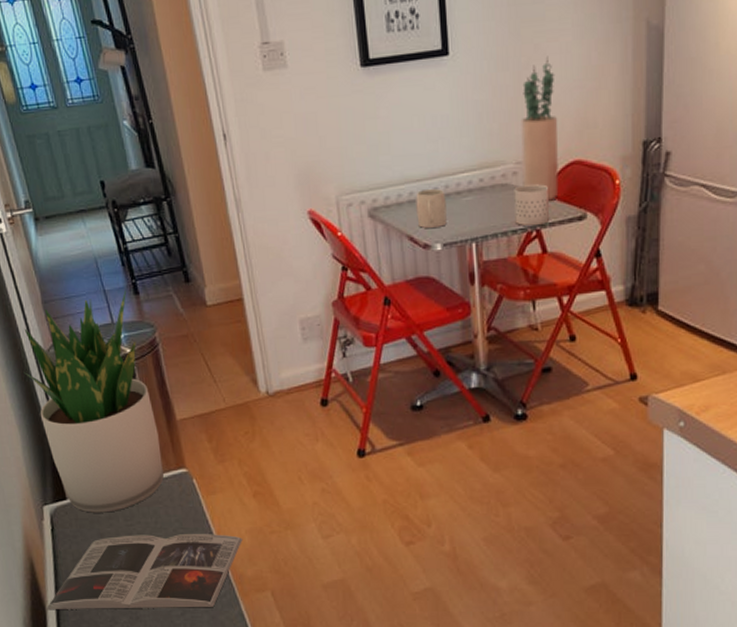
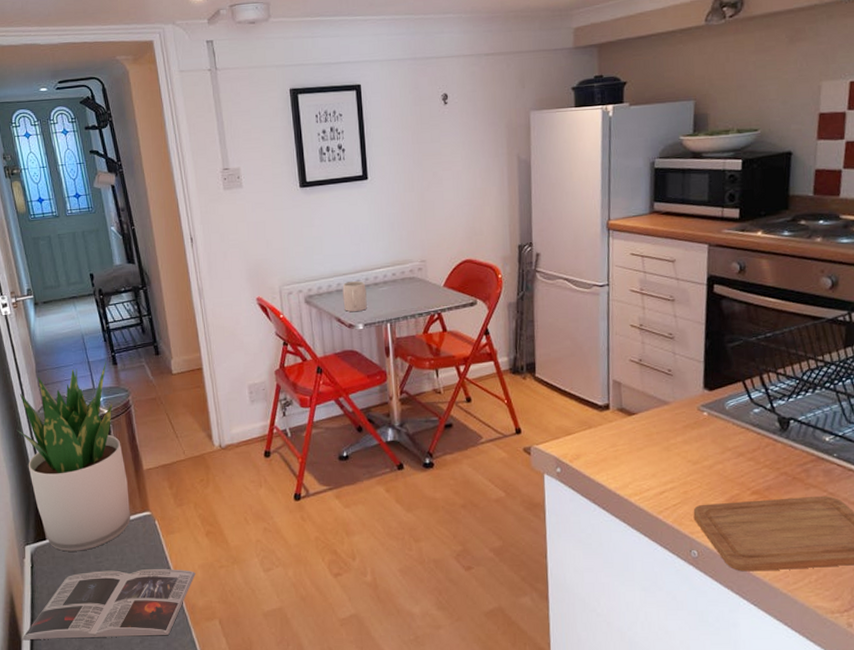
mug: present [514,184,550,227] -> none [419,278,448,311]
vase: present [521,55,559,201] -> none [424,181,455,291]

